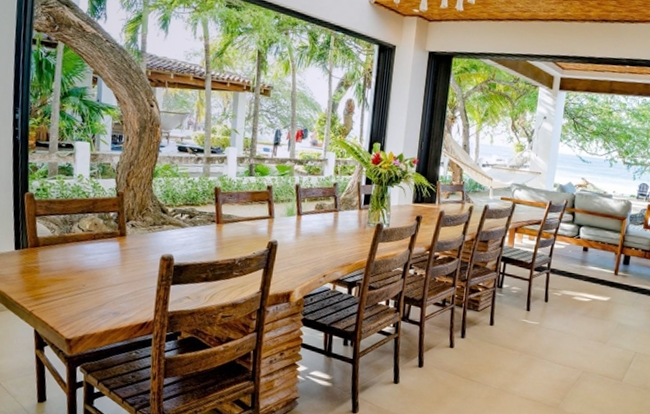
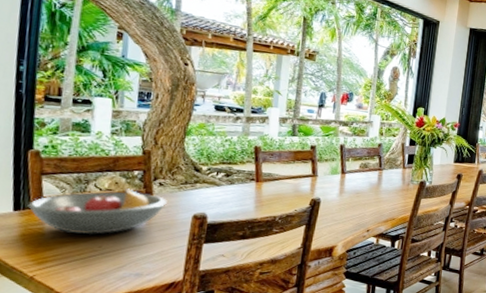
fruit bowl: none [26,229,139,274] -> present [28,188,167,235]

